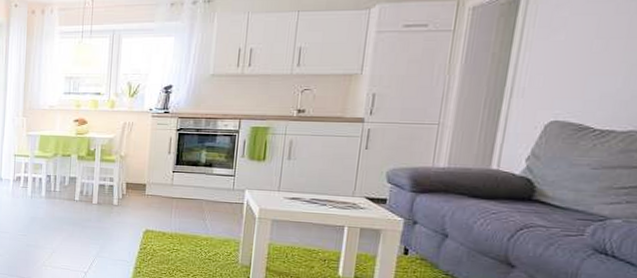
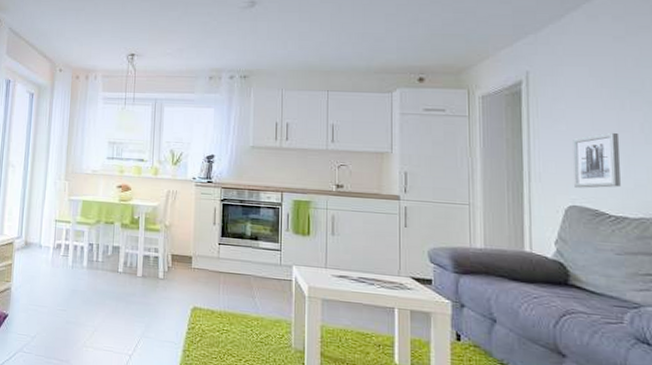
wall art: none [559,39,627,102] -> present [573,132,621,188]

